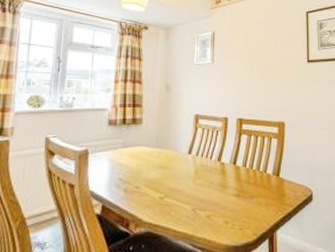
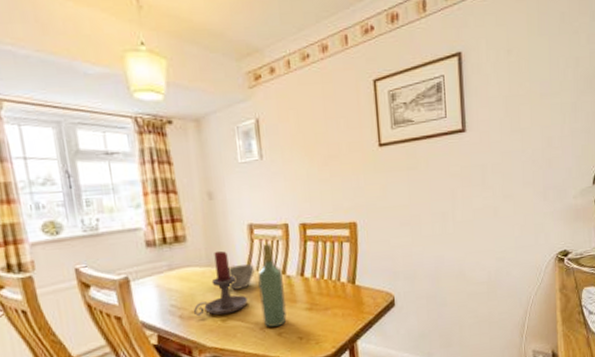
candle holder: none [138,134,185,193] -> present [194,250,248,316]
bowl: none [170,148,196,171] -> present [228,264,256,290]
wine bottle: none [195,133,218,209] -> present [257,243,287,327]

